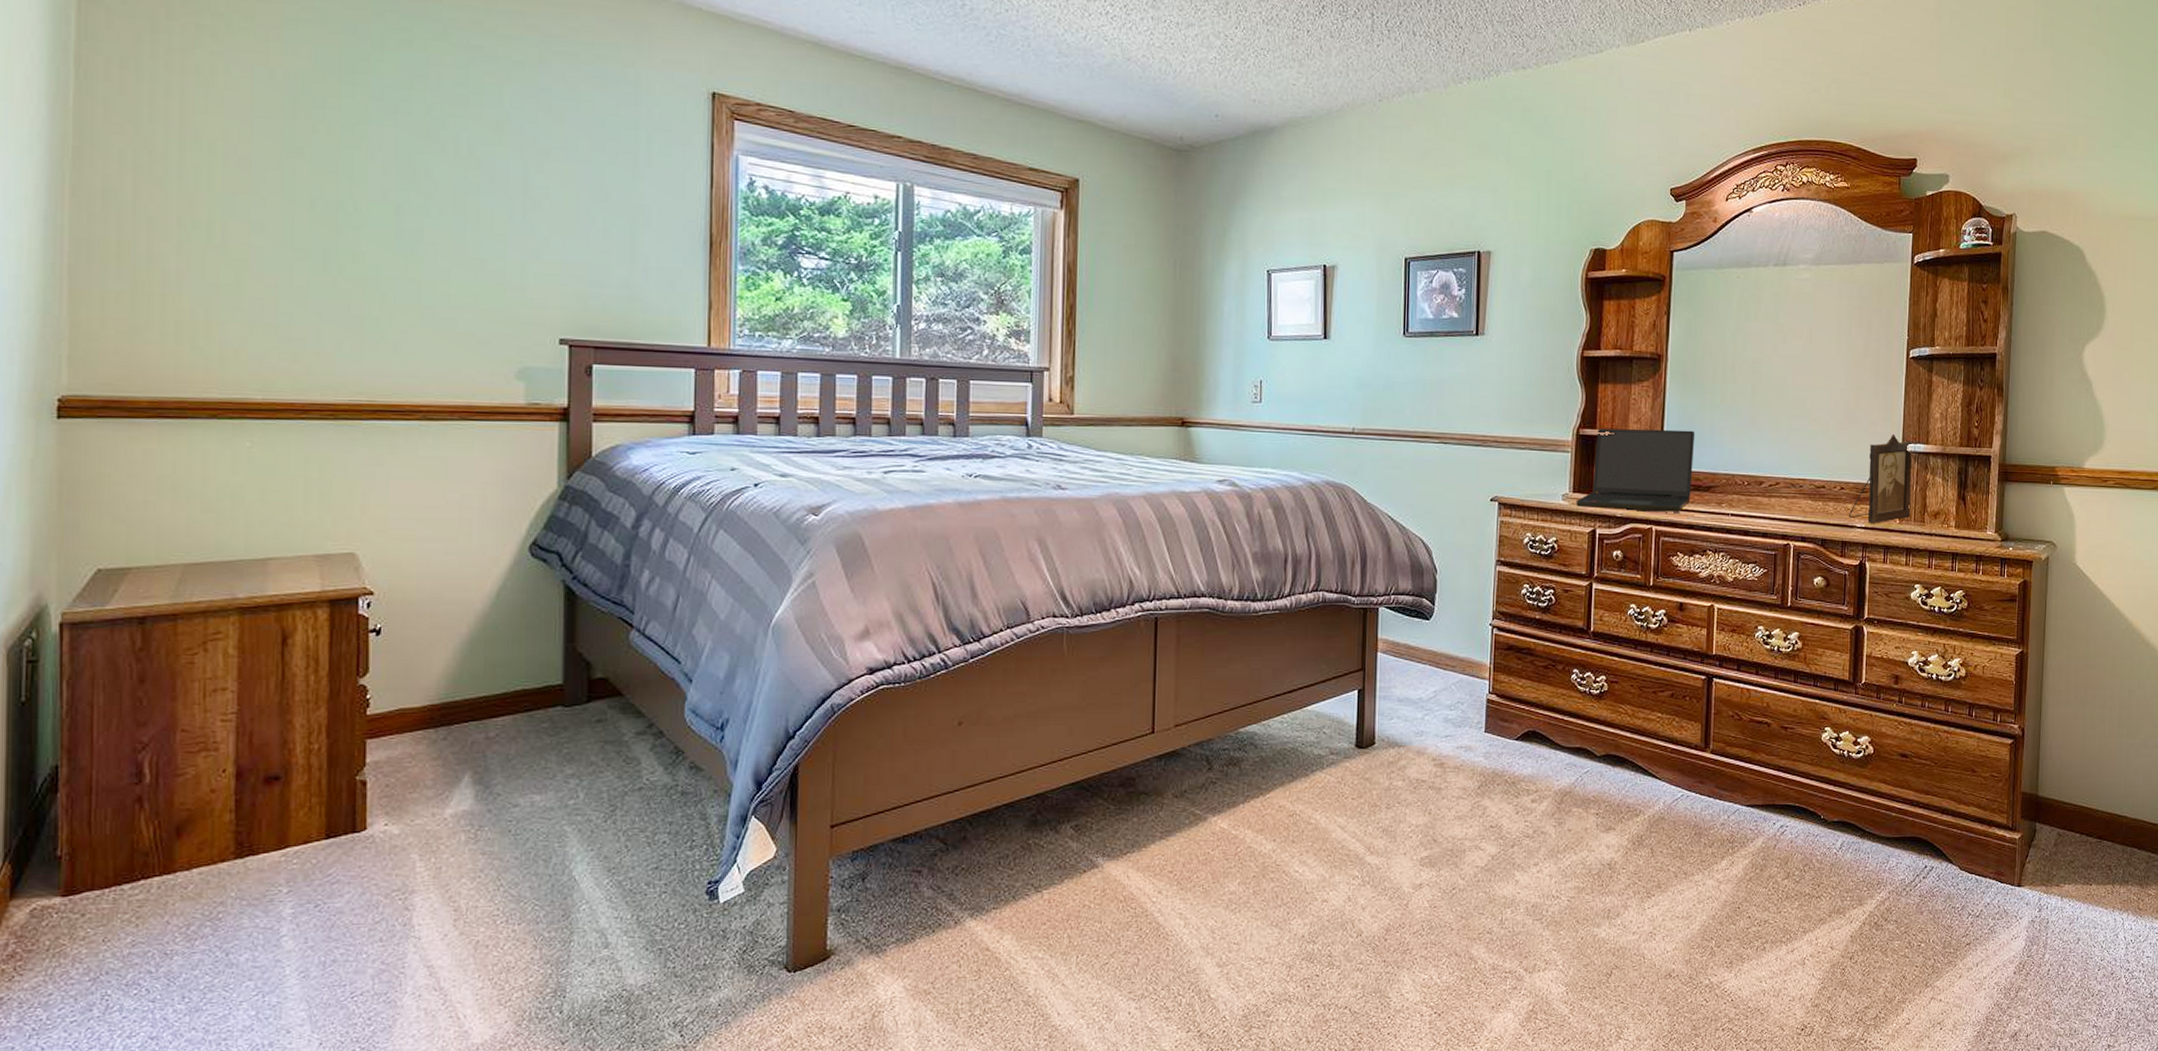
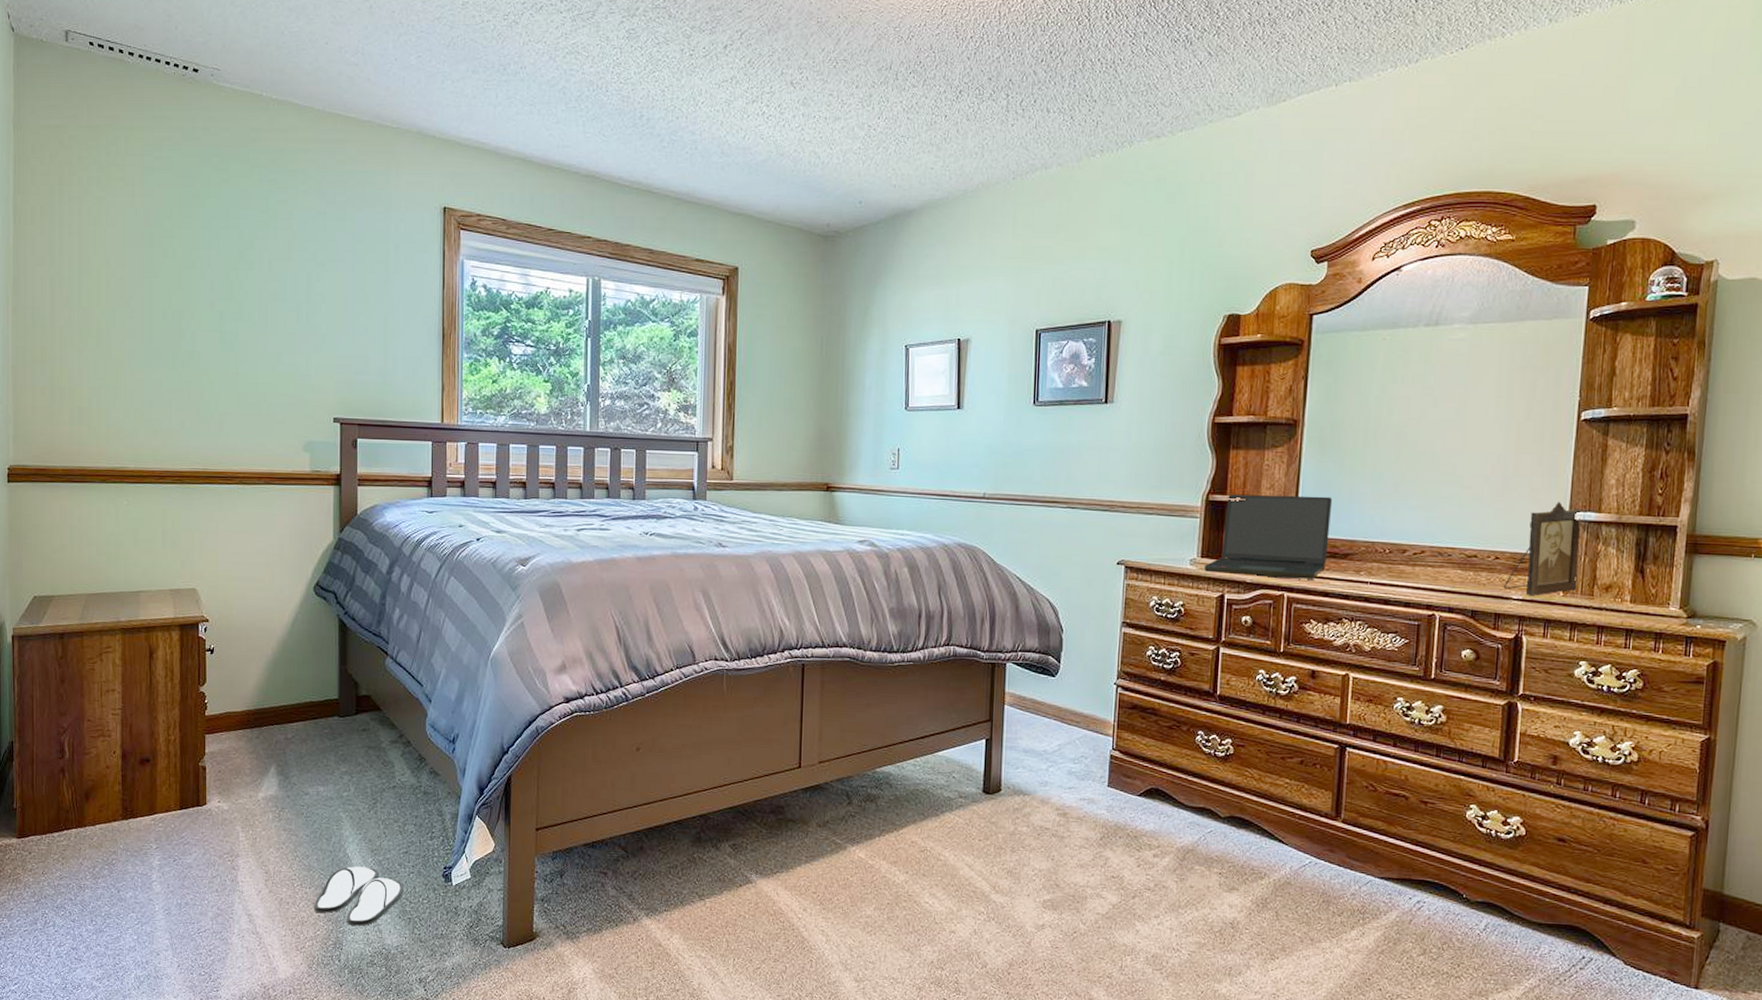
slippers: none [525,891,652,966] -> present [314,866,403,926]

